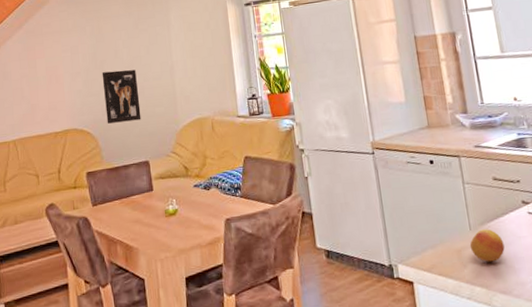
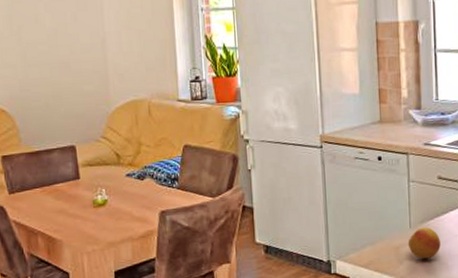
wall art: present [102,70,141,124] -> none [19,39,67,101]

